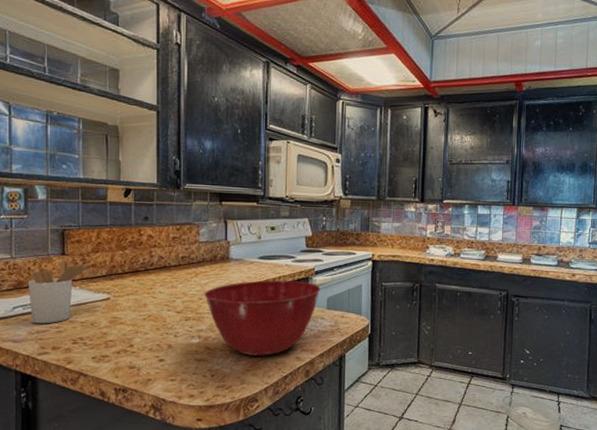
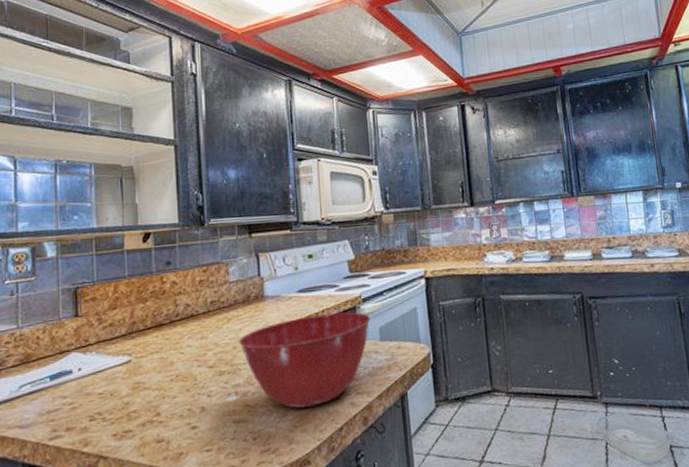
utensil holder: present [27,259,92,324] -> none [36,321,109,403]

